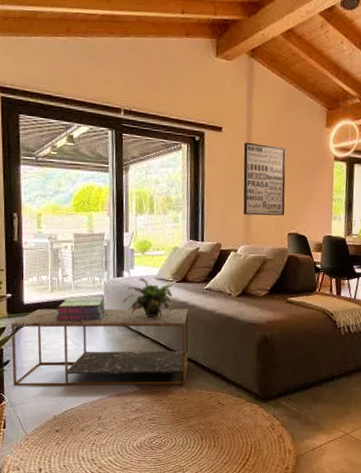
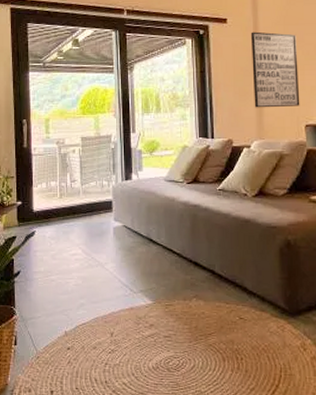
coffee table: present [11,308,189,386] -> none [21,212,204,299]
stack of books: present [57,295,106,321] -> none [66,200,116,228]
potted plant: present [123,278,172,319] -> none [133,180,183,224]

